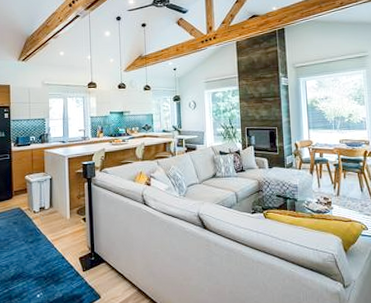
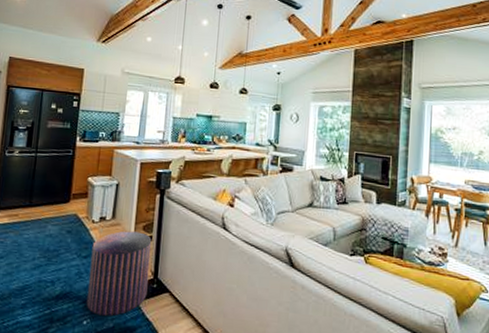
pouf: none [36,216,87,288] -> present [86,231,152,316]

